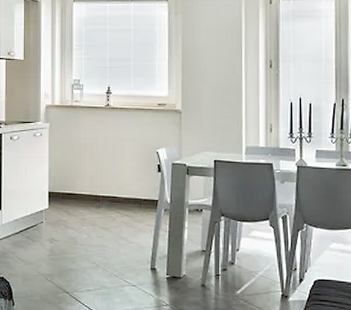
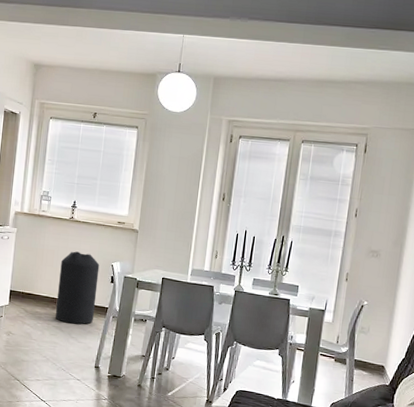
trash can: none [100,141,144,223] -> present [55,251,100,324]

